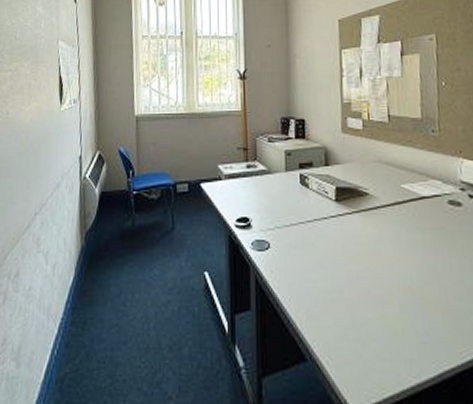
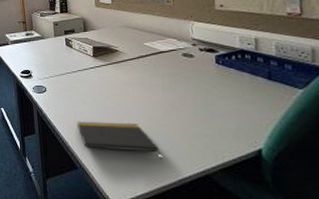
notepad: none [310,292,418,346] -> present [77,121,162,160]

